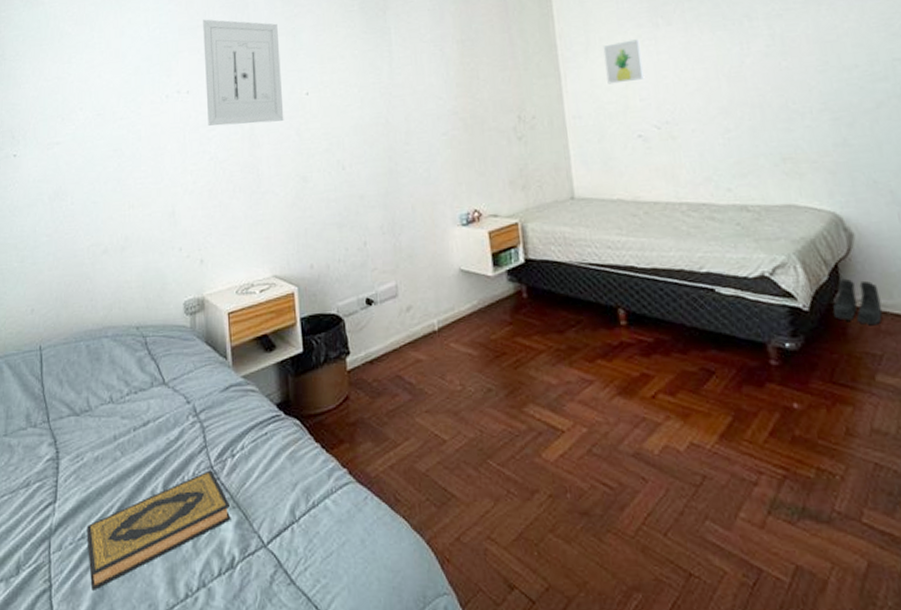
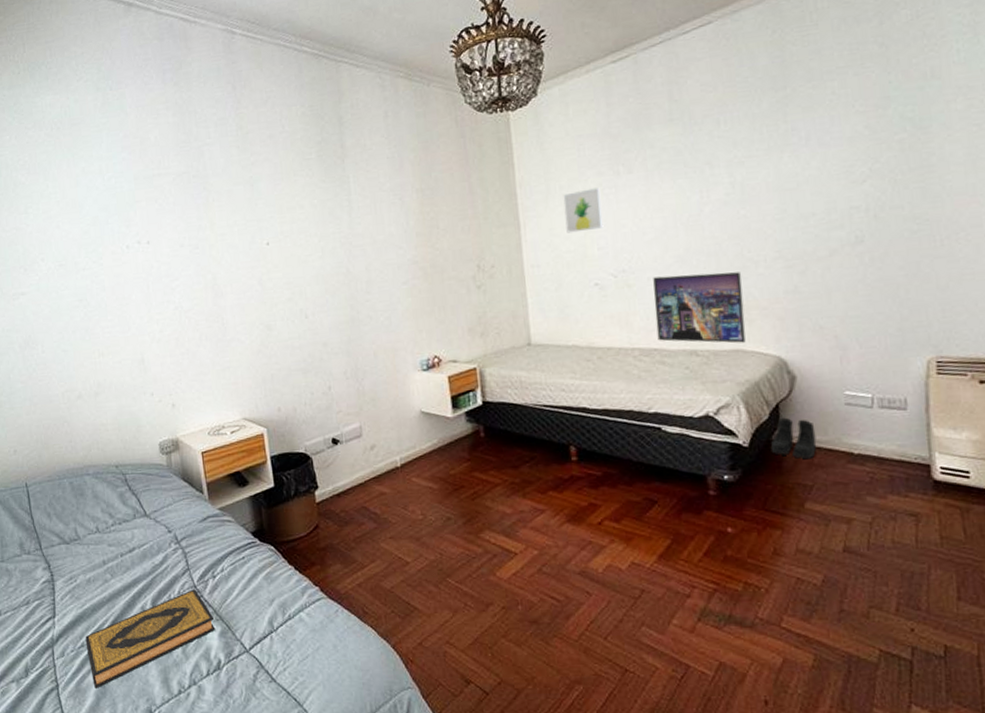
wall art: present [203,19,284,126] -> none [158,168,246,276]
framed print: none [697,124,798,198] -> present [653,272,746,344]

